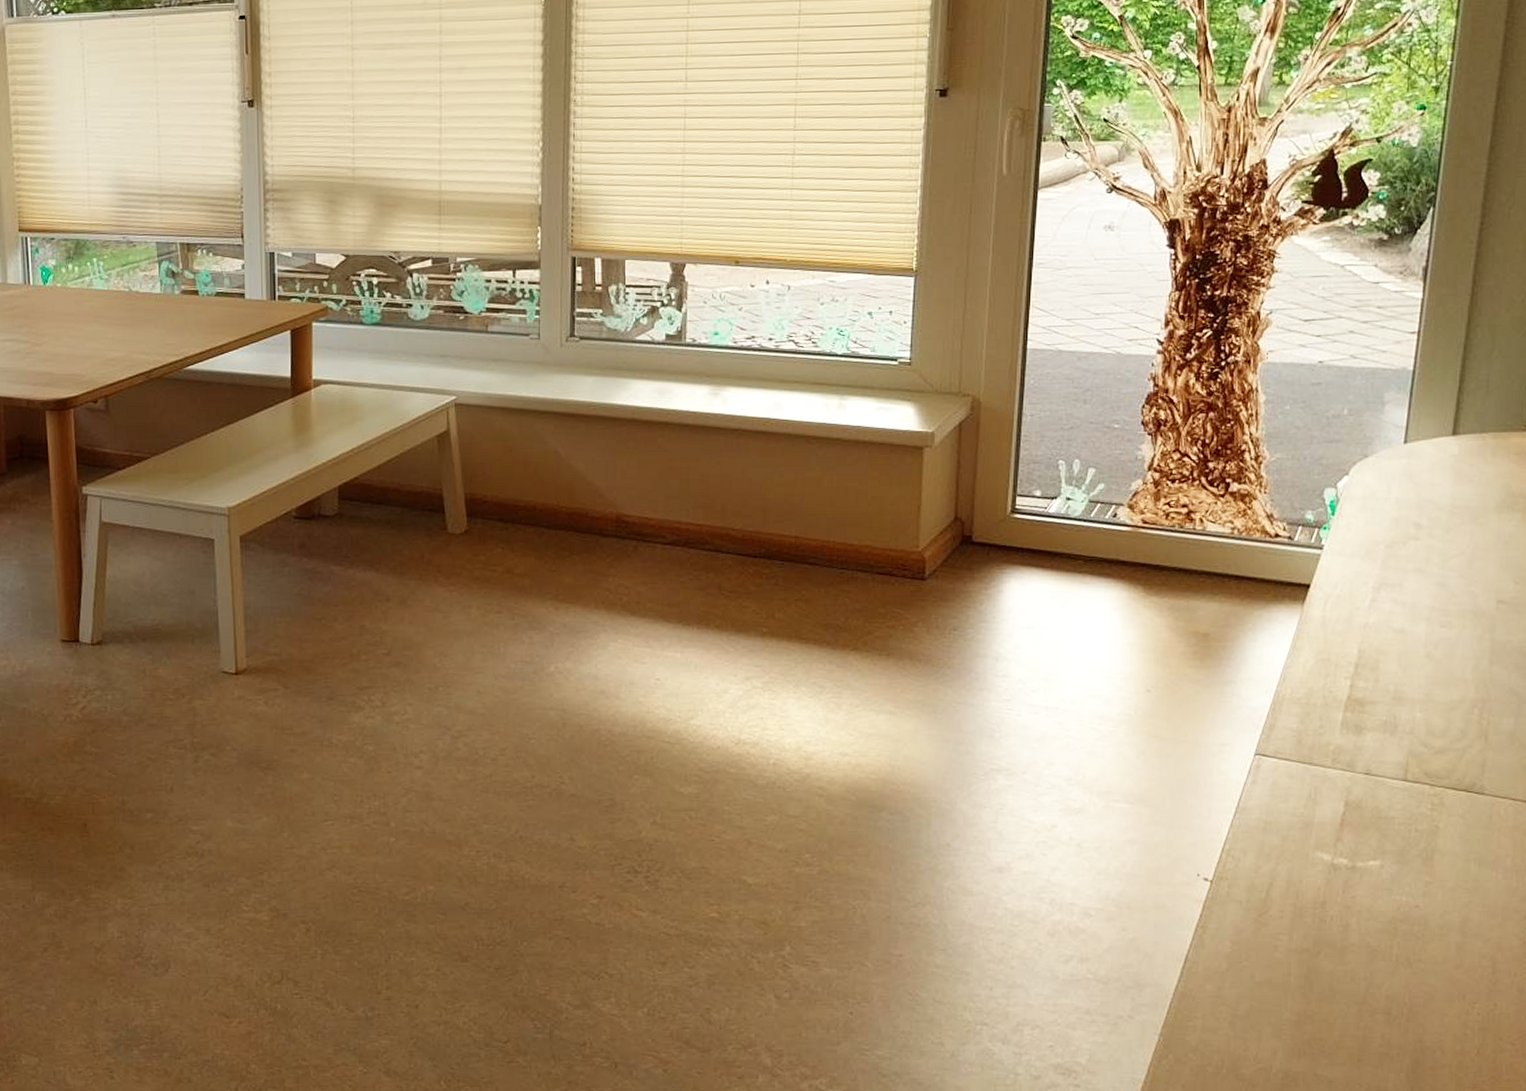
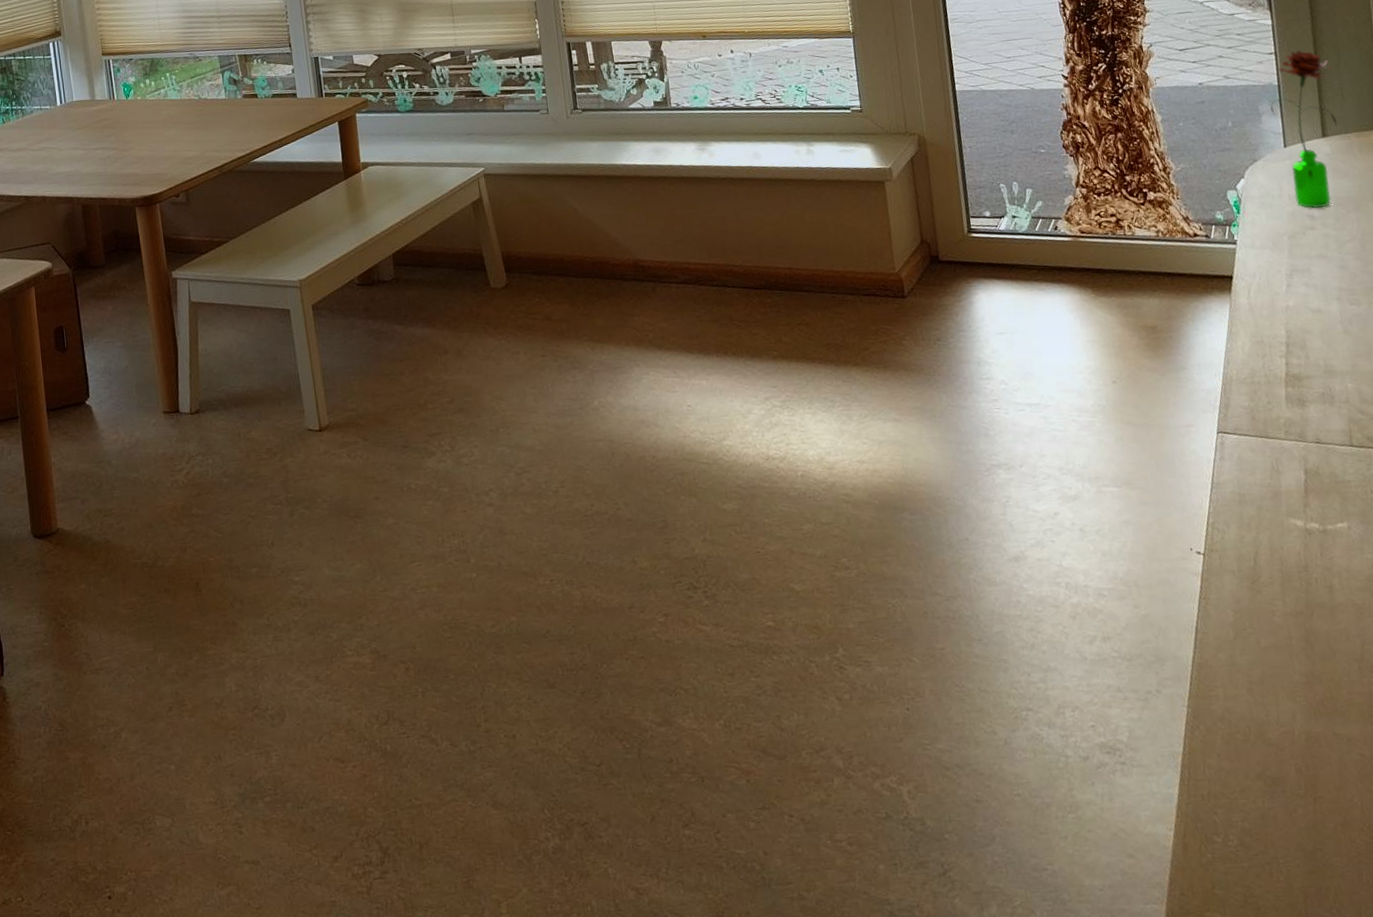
flower: none [1398,331,1481,516] -> present [1270,50,1338,208]

